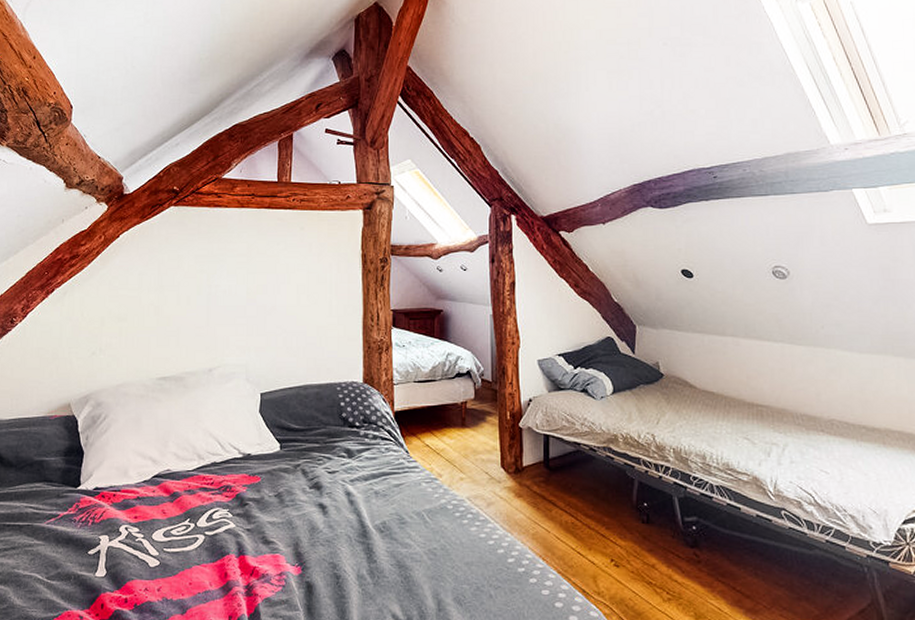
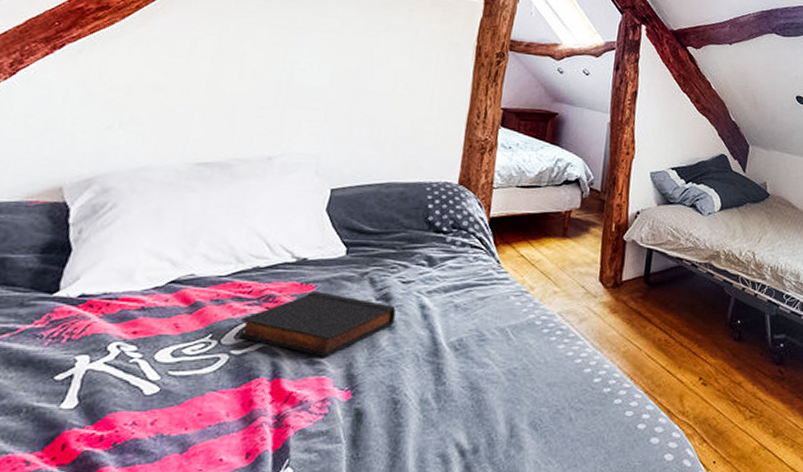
book: none [208,482,328,537] -> present [237,291,396,357]

